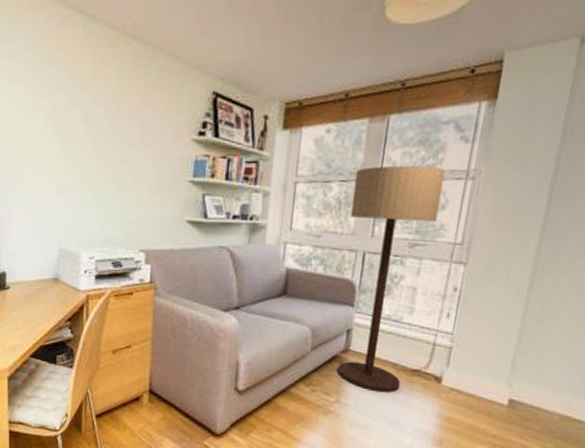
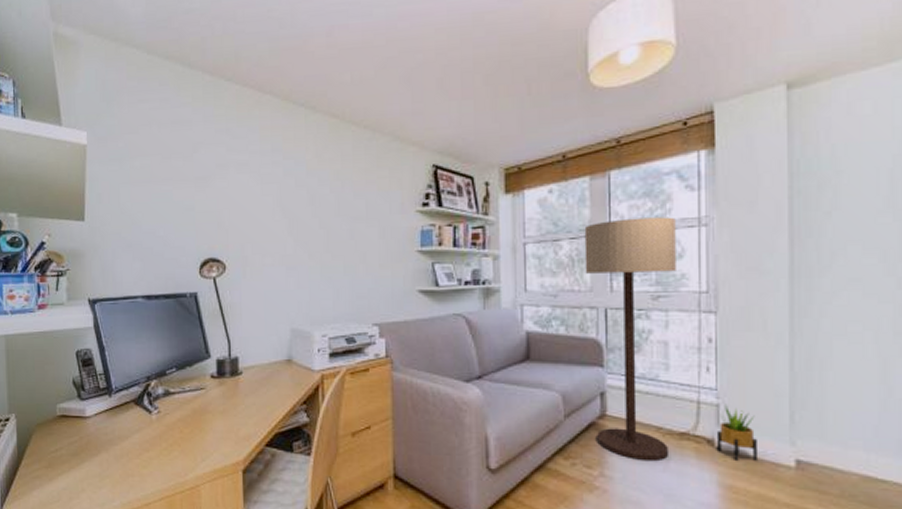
potted plant: none [442,347,482,398] -> present [716,404,759,461]

